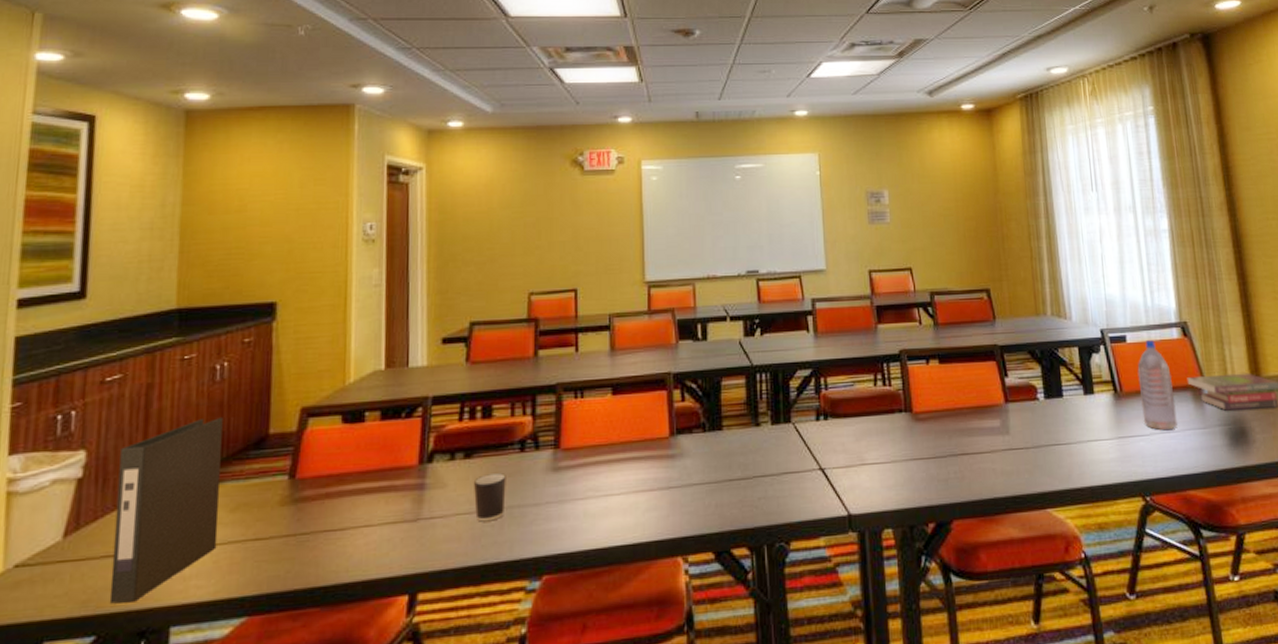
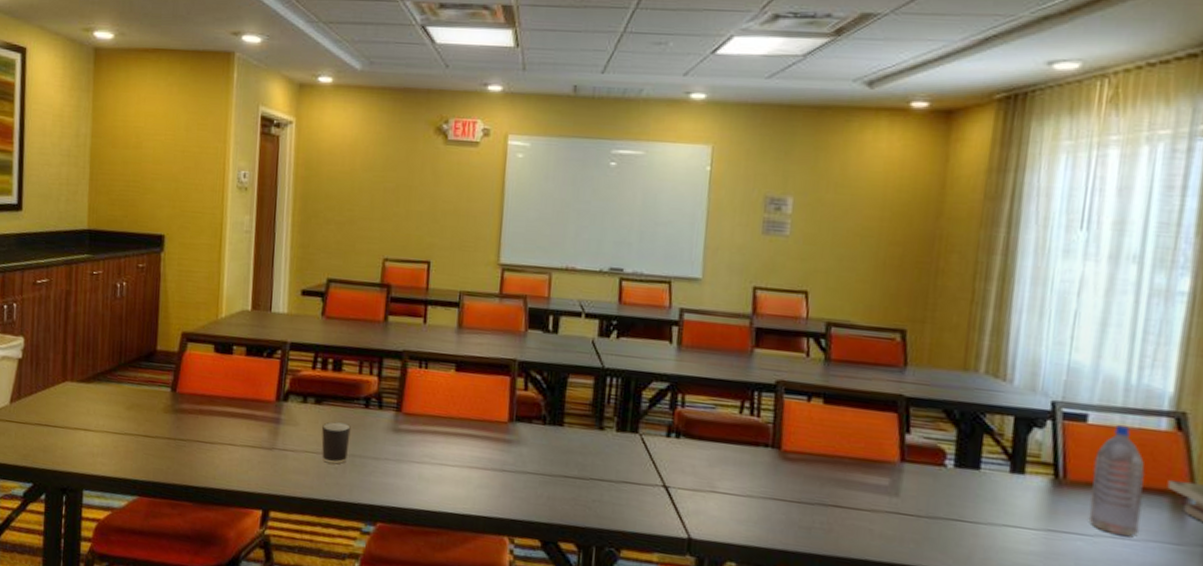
binder: present [109,416,223,604] -> none [41,327,122,464]

